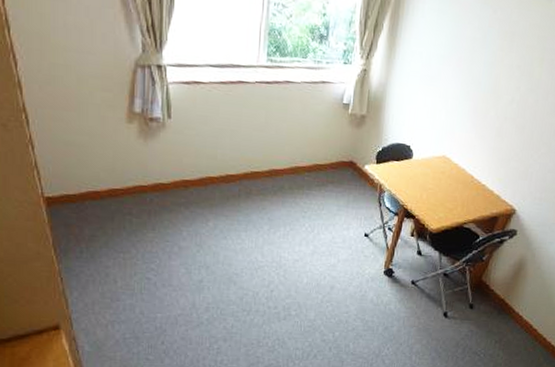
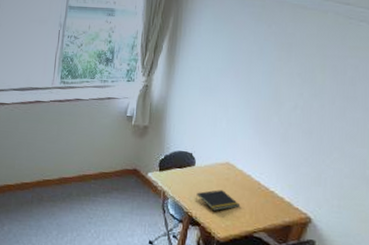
notepad: none [411,183,453,203] -> present [195,190,239,211]

